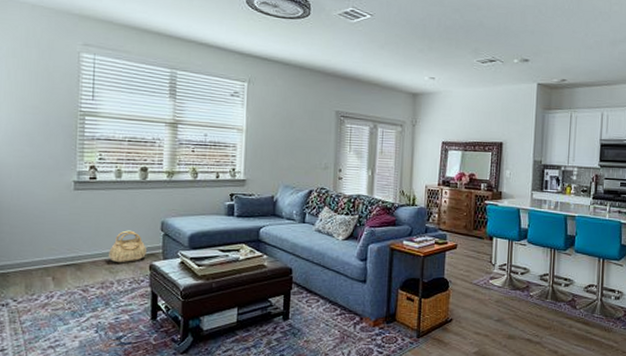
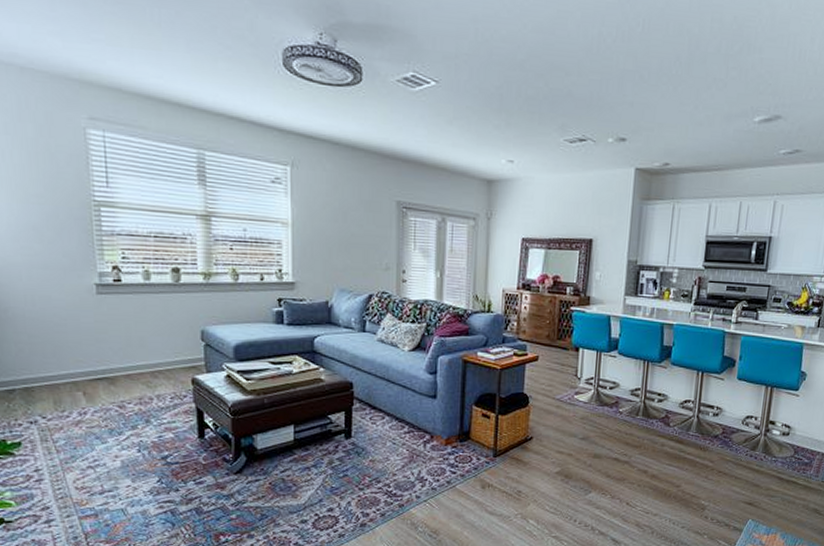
basket: present [109,230,146,263] -> none [144,340,187,377]

